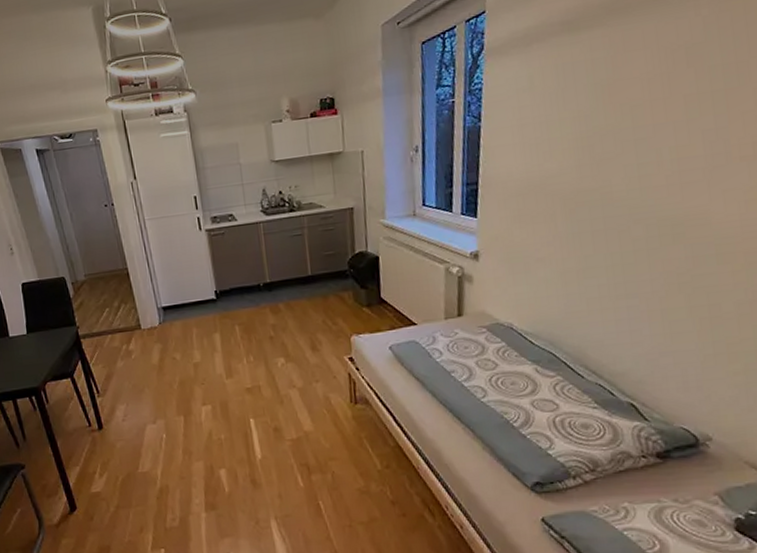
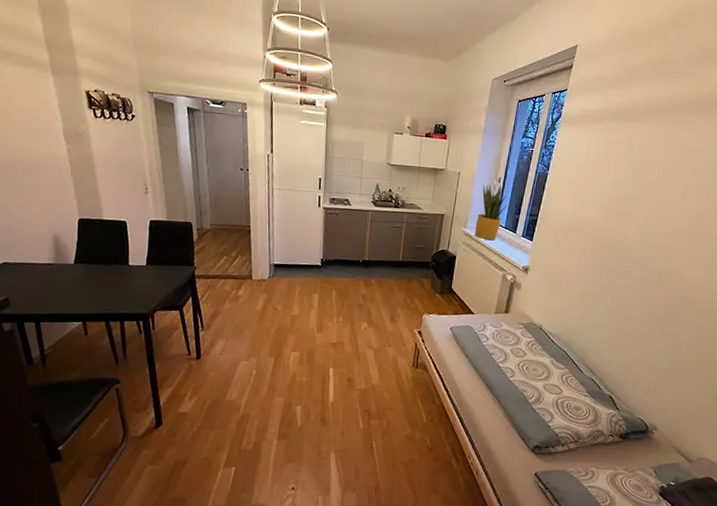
planter: none [396,154,437,229] -> present [474,184,510,241]

